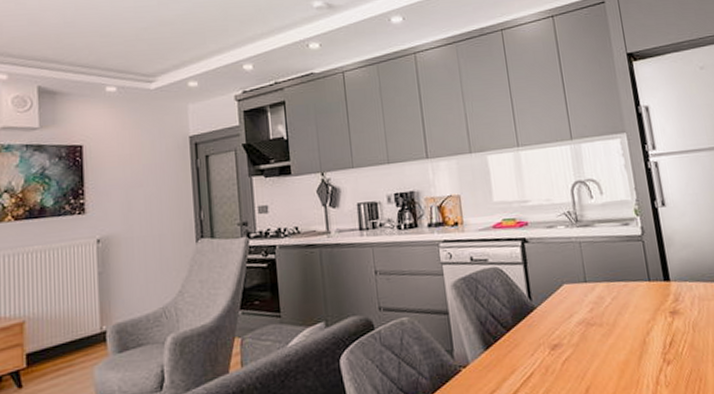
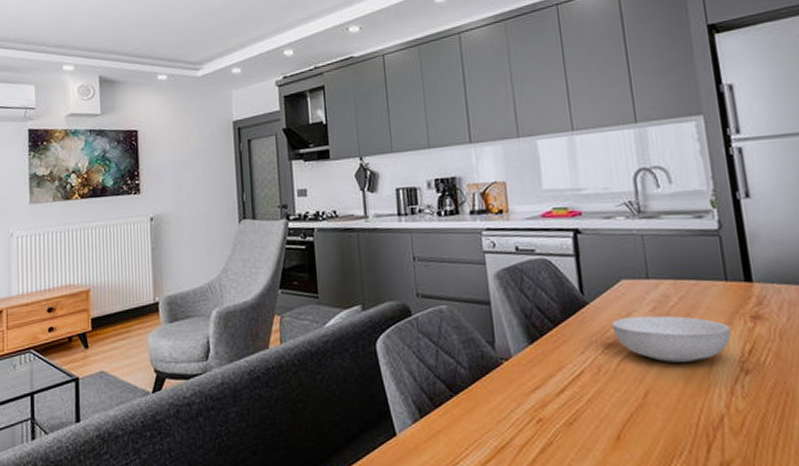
serving bowl: none [556,315,655,359] -> present [611,315,731,363]

